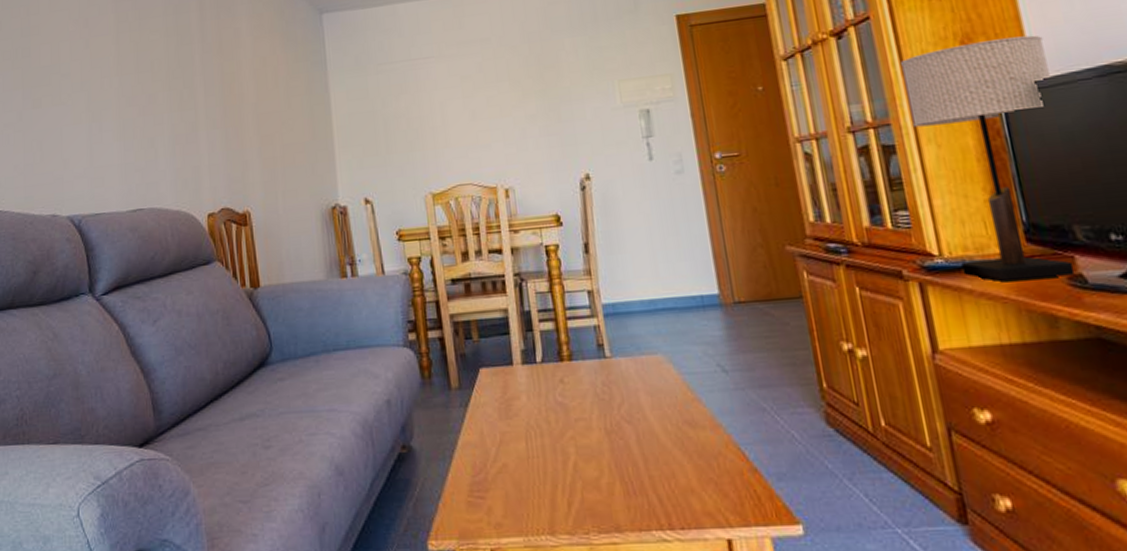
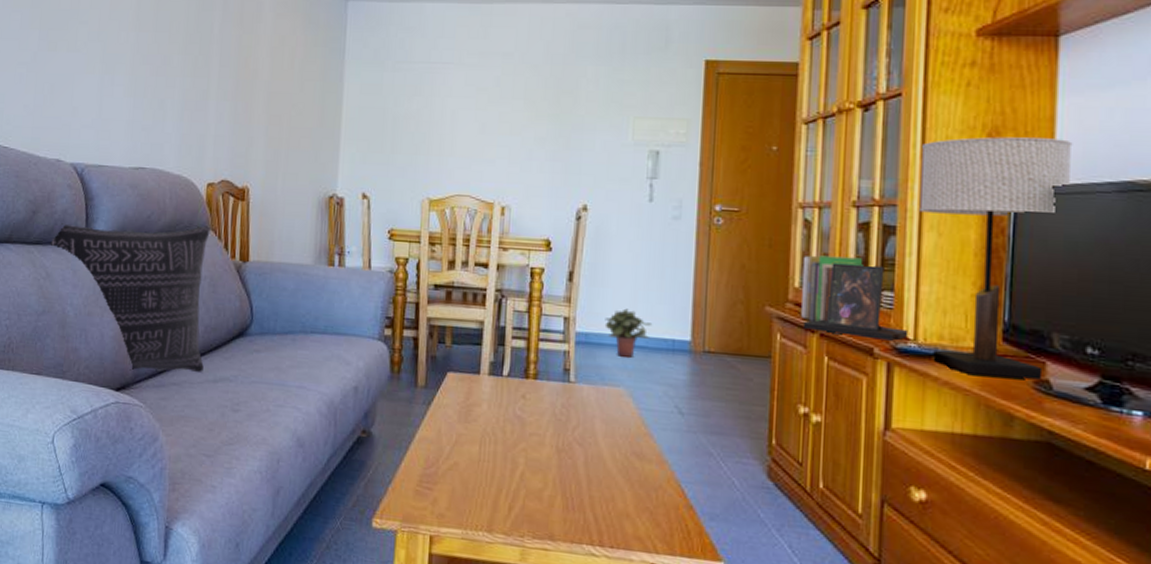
pillow: none [54,257,228,423] -> present [50,223,210,372]
potted plant: none [628,271,677,322] -> present [604,308,651,358]
books: none [812,182,872,254] -> present [801,255,863,322]
photo frame: none [826,186,933,263] -> present [802,263,909,342]

